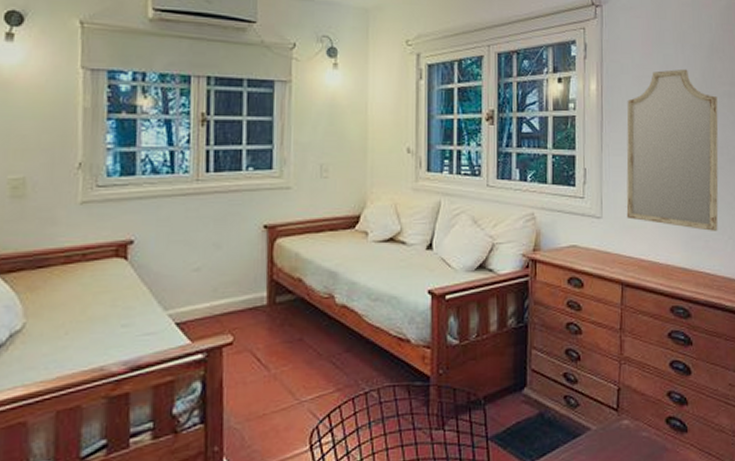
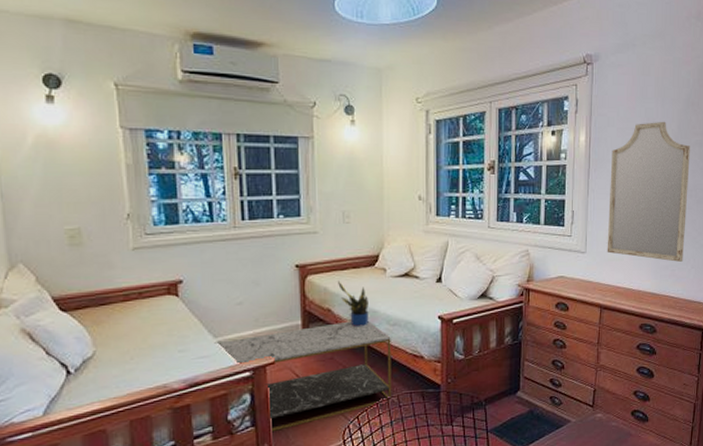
coffee table: none [164,294,372,432] -> present [214,321,392,433]
potted plant: none [312,245,346,302] -> present [338,281,369,327]

